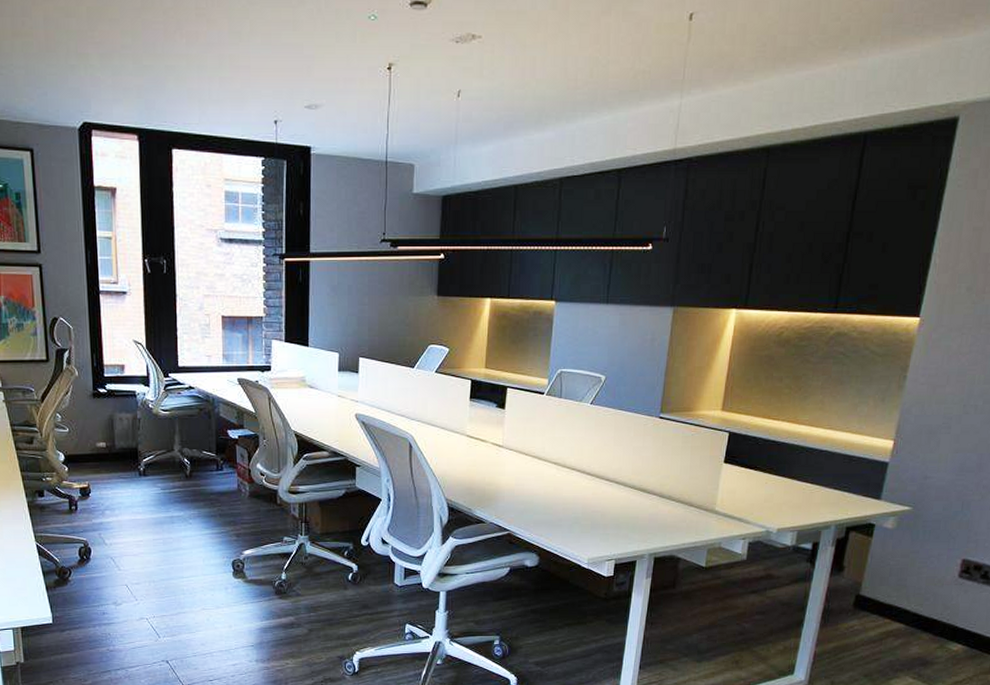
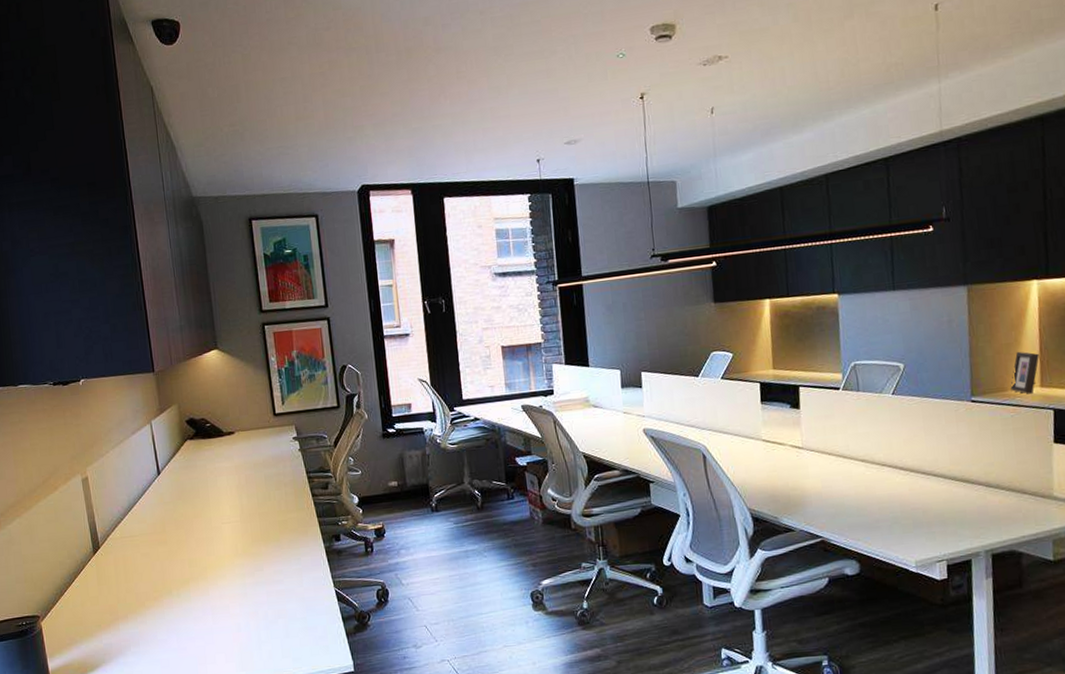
picture frame: none [695,375,725,416] -> present [1010,351,1039,394]

